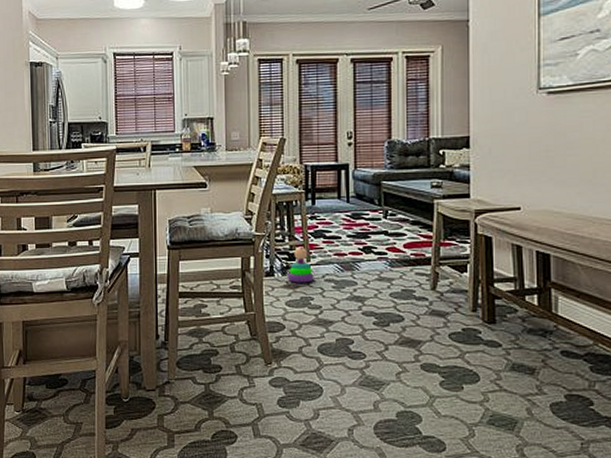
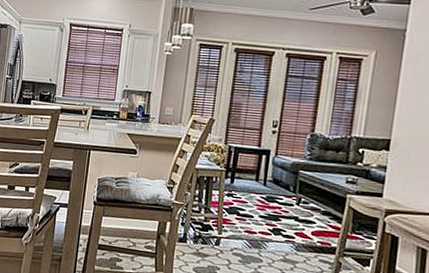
stacking toy: present [287,246,314,283] -> none [198,219,223,254]

